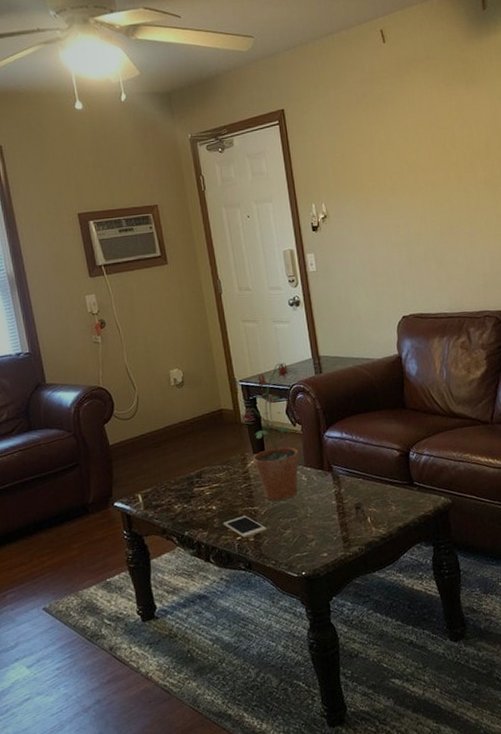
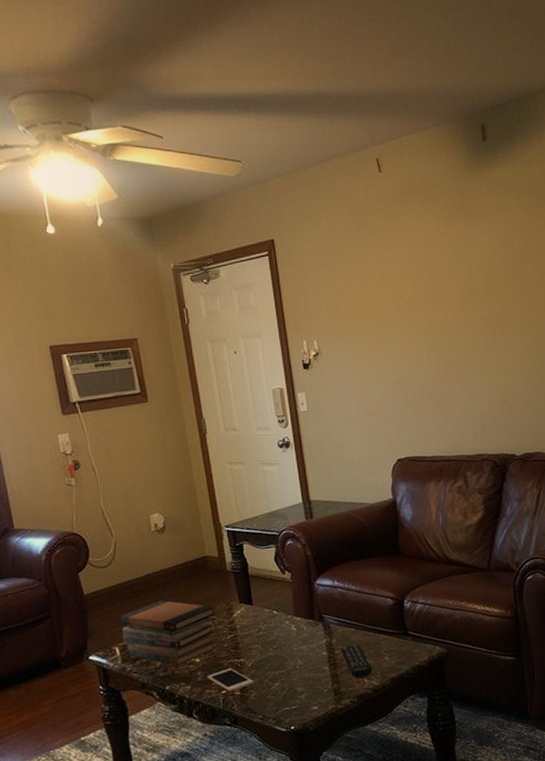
book stack: none [142,450,231,513] -> present [120,600,216,666]
potted plant: present [242,362,299,501] -> none [228,507,288,652]
remote control: none [349,494,380,527] -> present [340,644,372,678]

